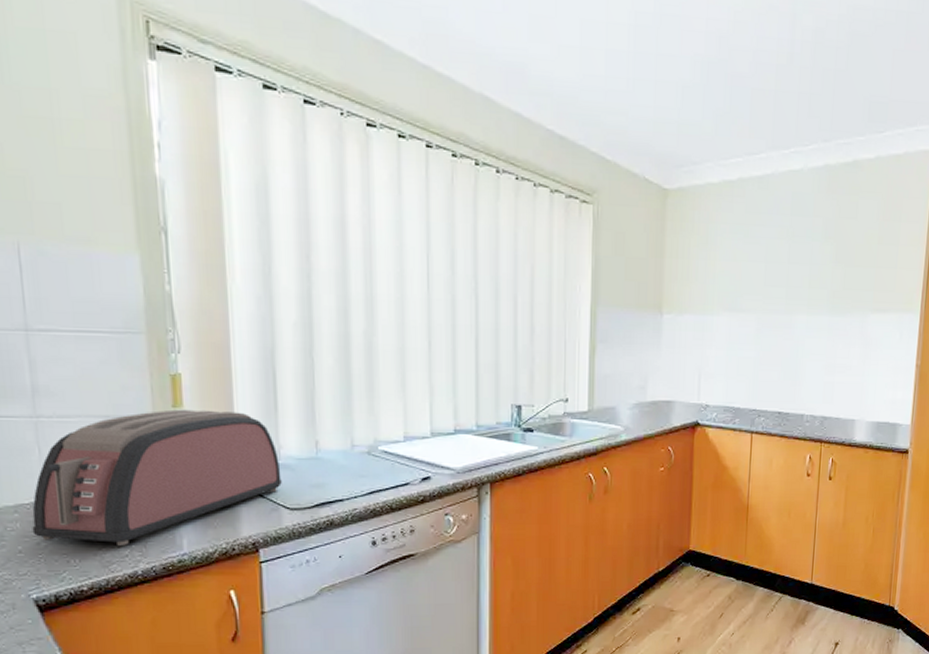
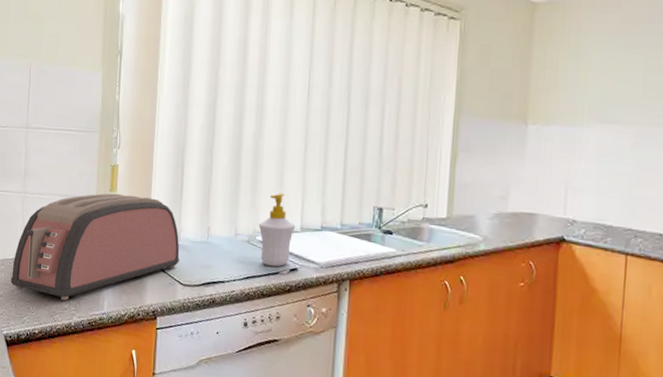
soap bottle: none [379,396,425,478] -> present [258,193,296,267]

